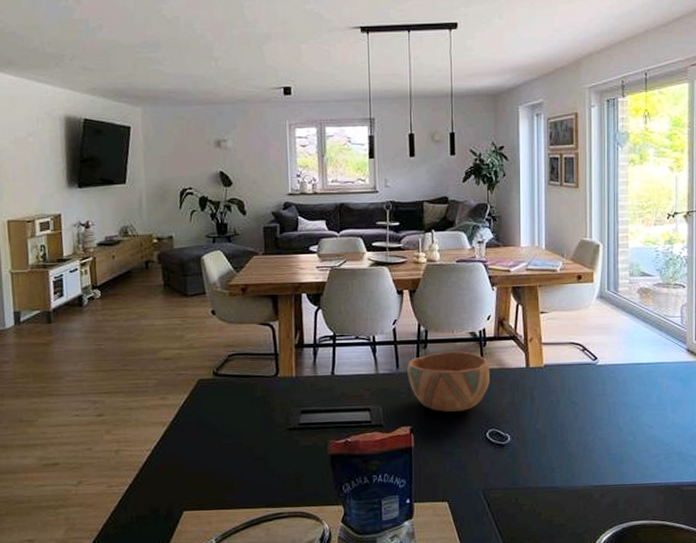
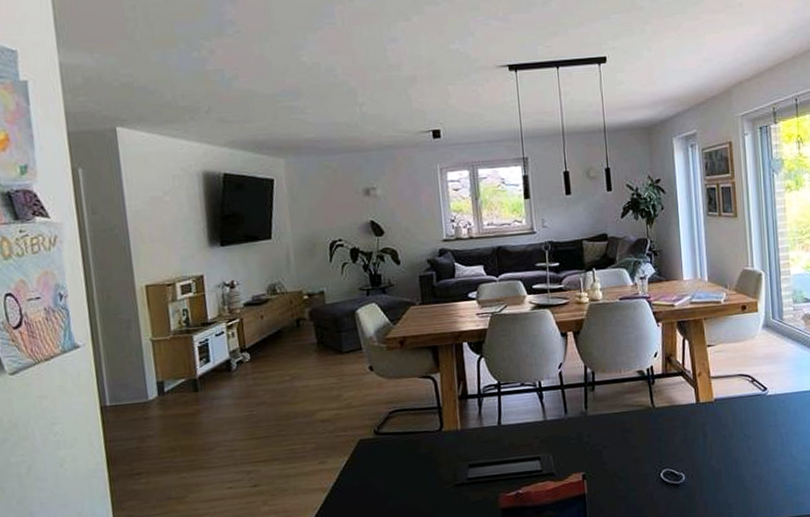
bowl: present [407,351,490,413] -> none [576,390,661,455]

